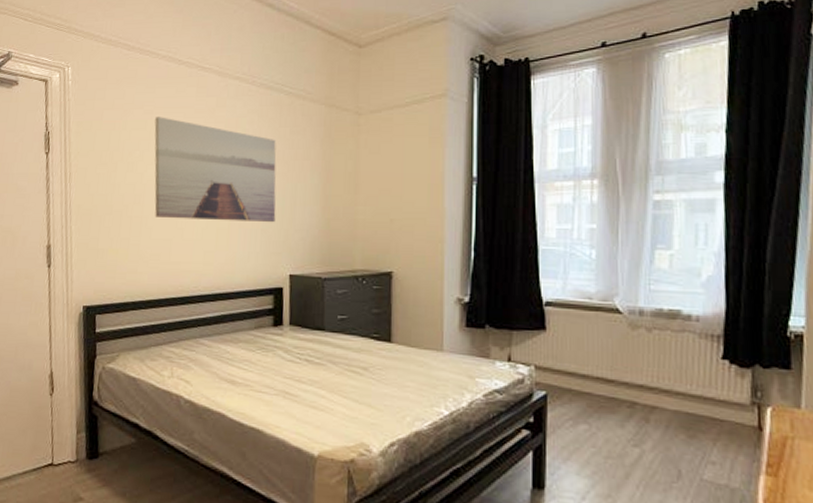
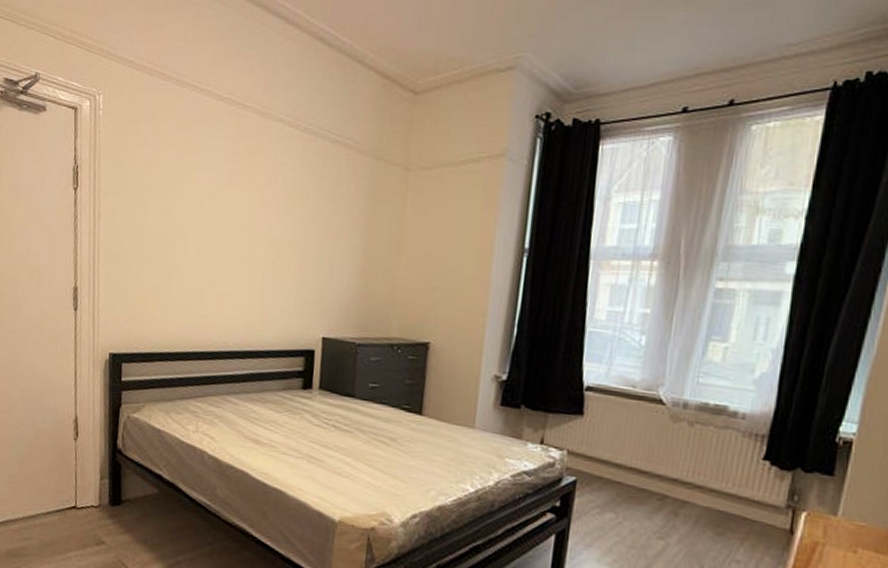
wall art: present [154,117,277,223] -> none [186,157,318,282]

